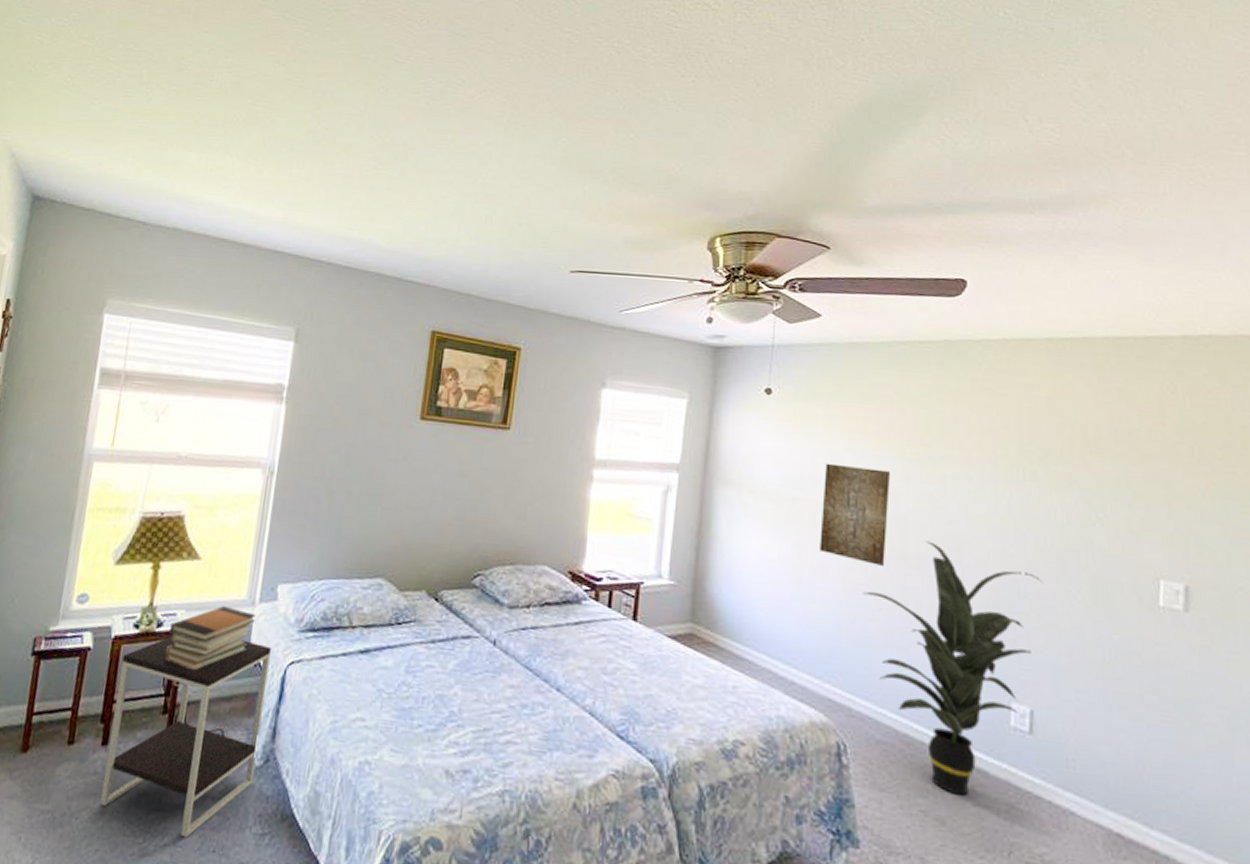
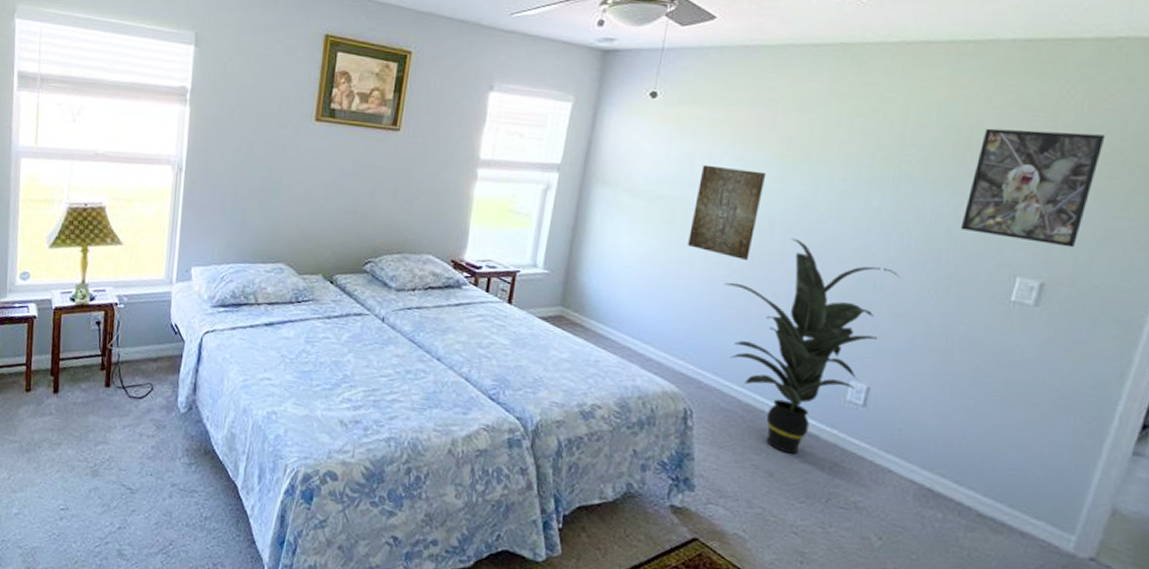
side table: present [100,635,271,838] -> none [57,307,189,465]
book stack: present [165,606,256,671] -> none [99,284,174,337]
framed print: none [1093,423,1214,547] -> present [960,128,1106,248]

